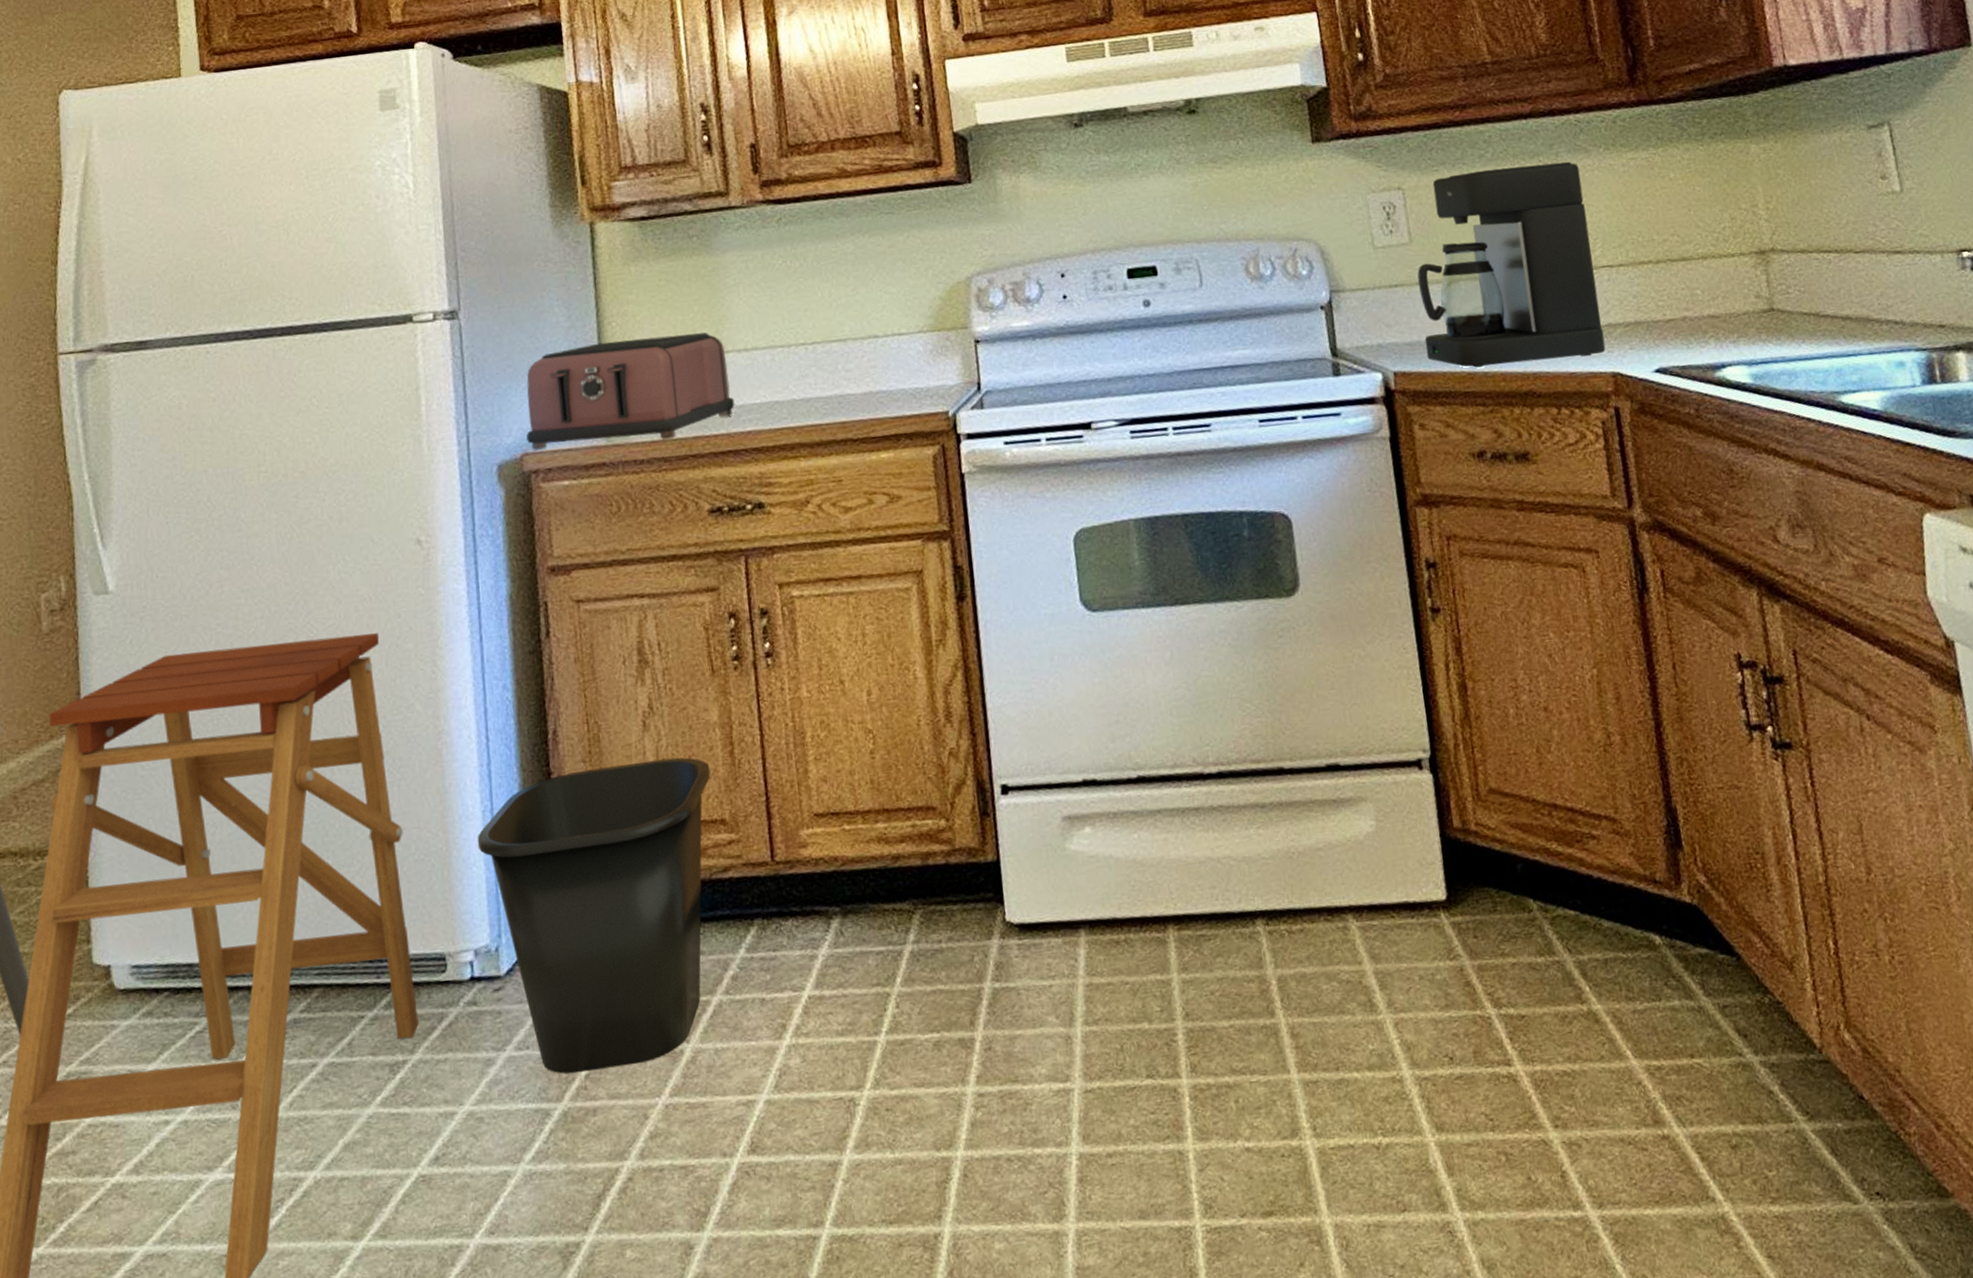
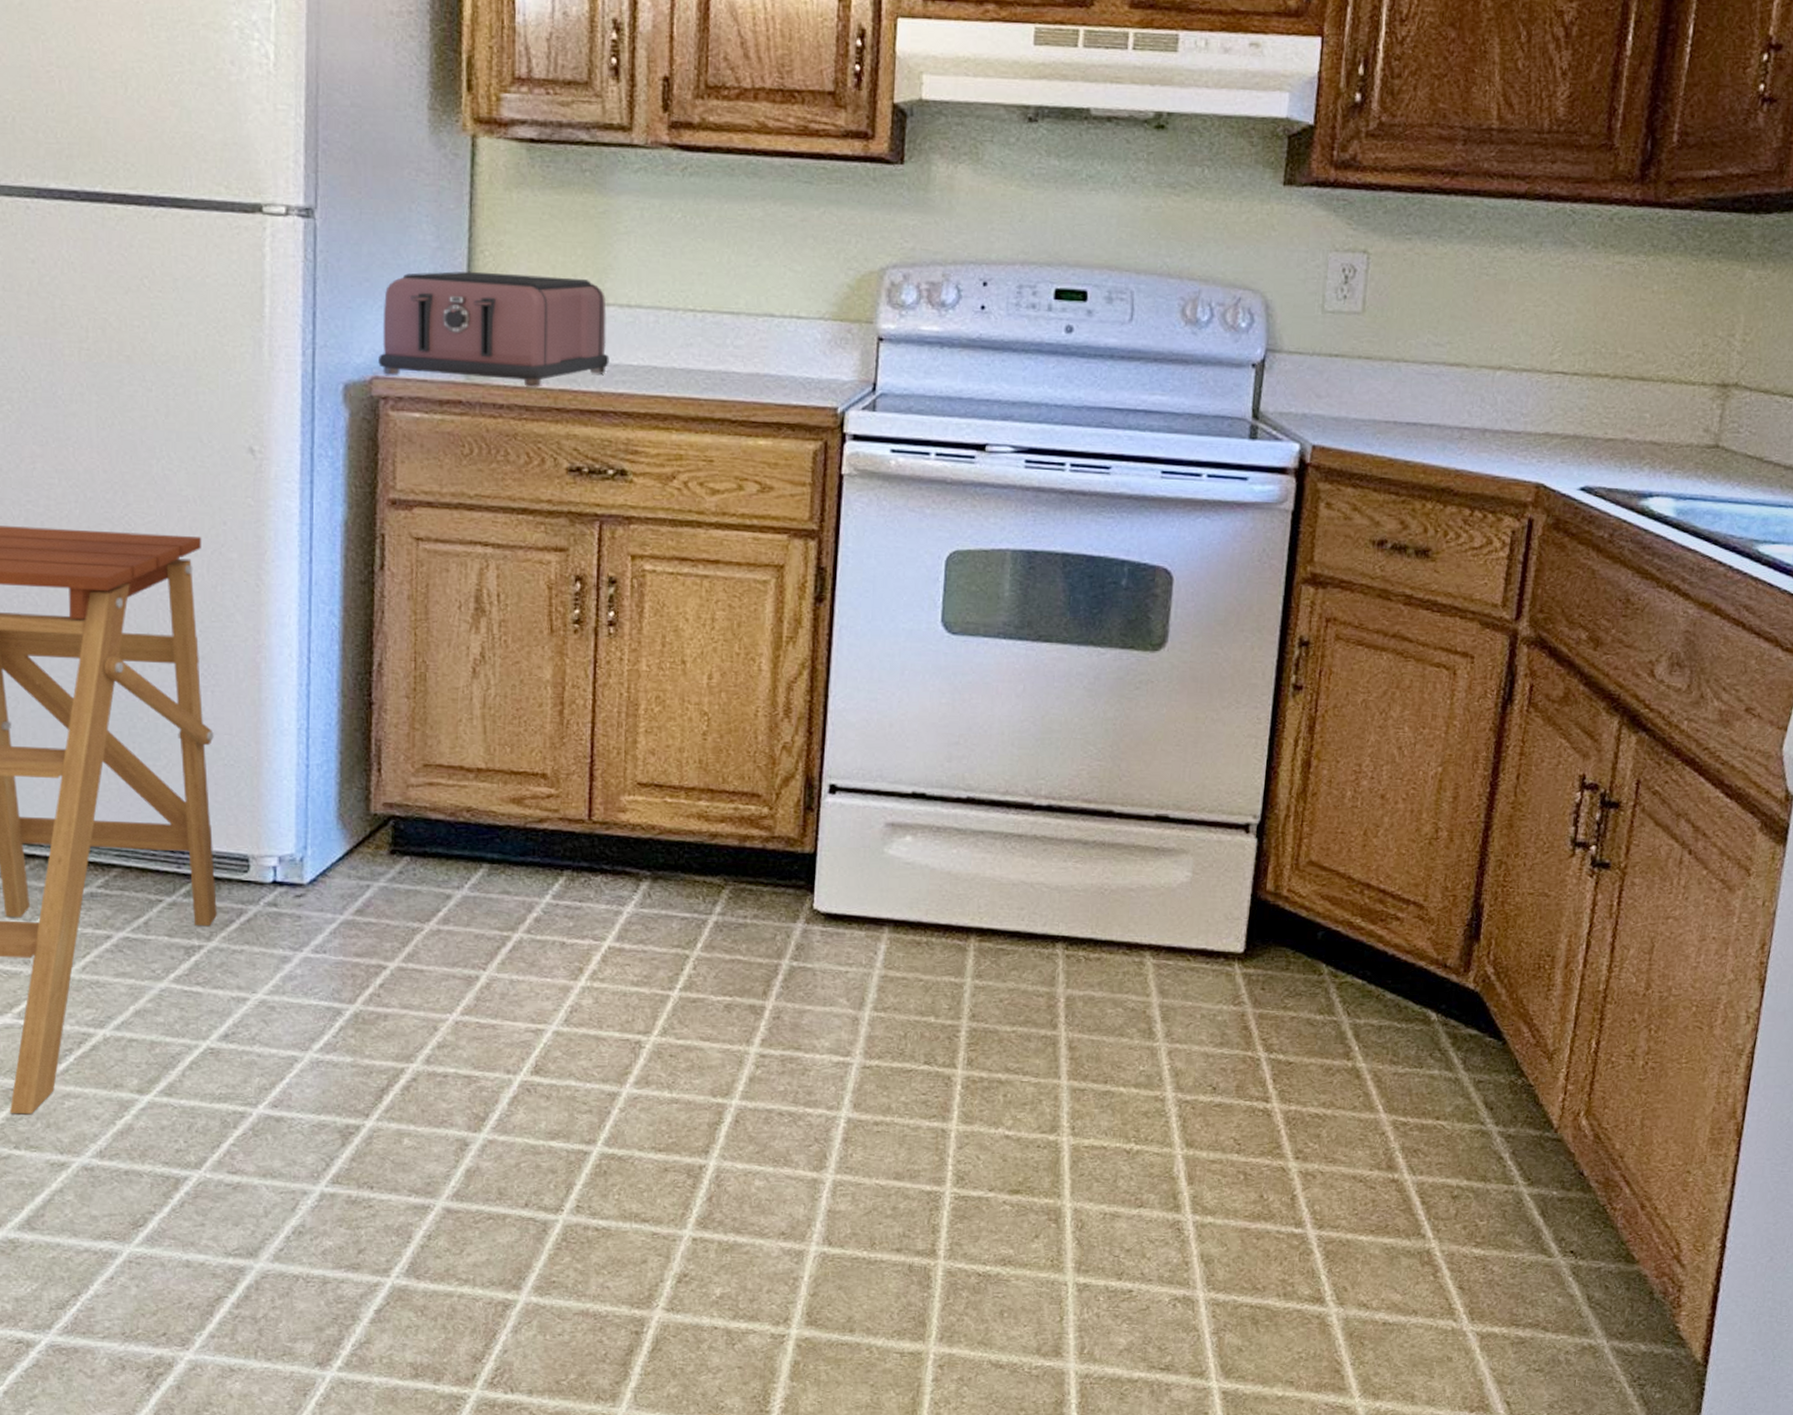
waste bin: present [477,757,711,1074] -> none [290,705,537,982]
coffee maker: present [1417,161,1606,368] -> none [1351,247,1560,463]

